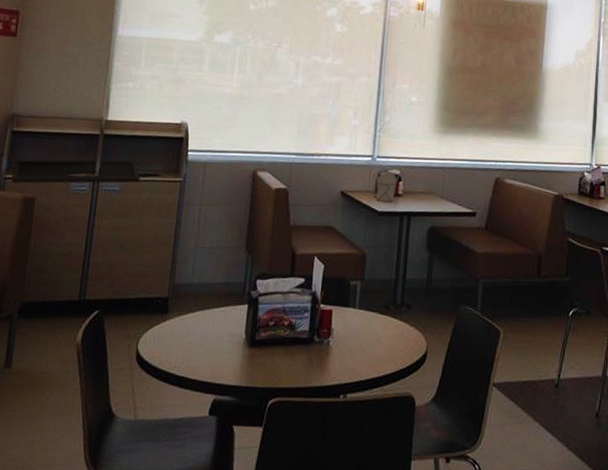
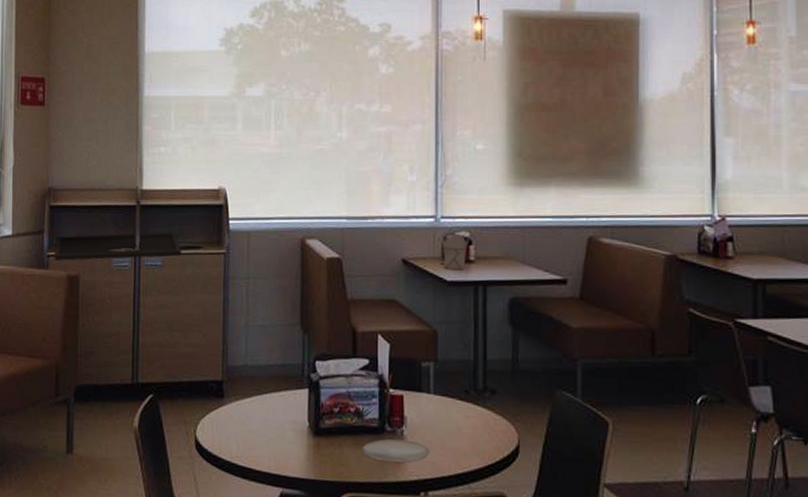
plate: none [291,348,352,370] -> present [362,438,430,464]

